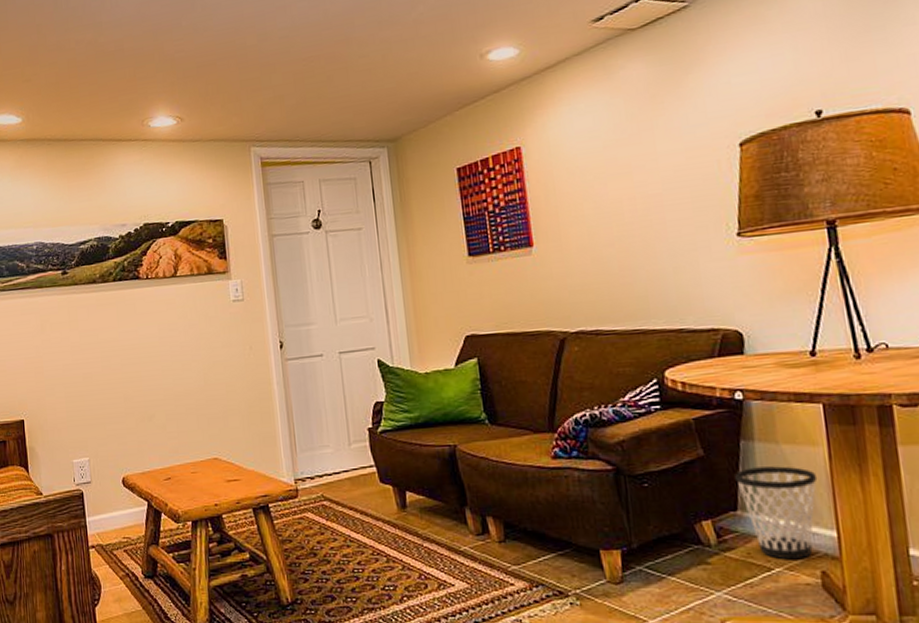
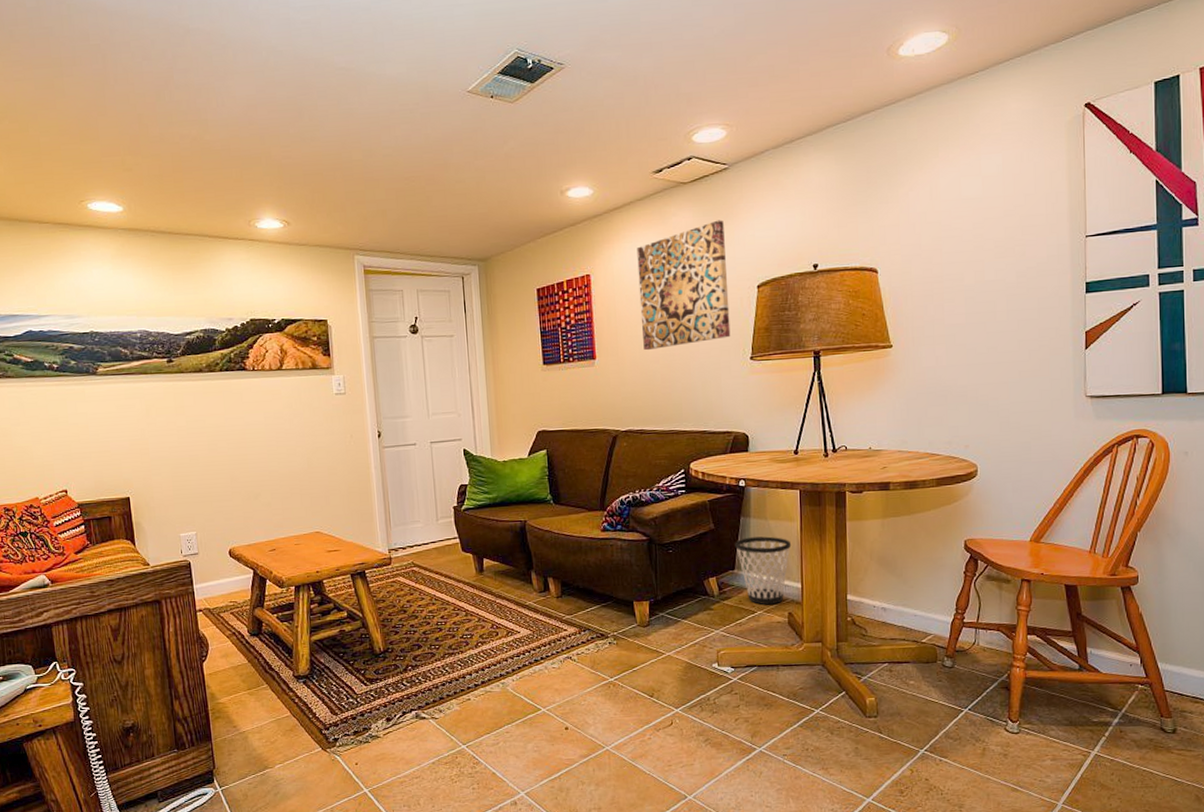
wall art: none [577,67,708,233] -> present [637,220,731,351]

